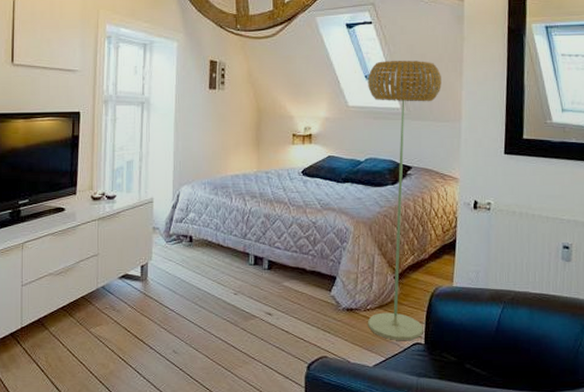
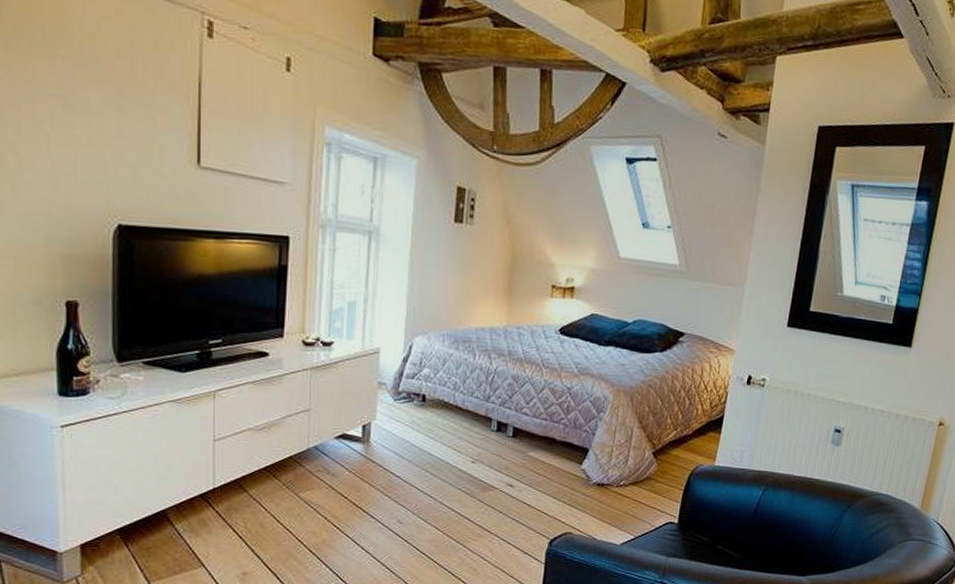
floor lamp: present [368,61,441,340] -> none [619,207,730,519]

